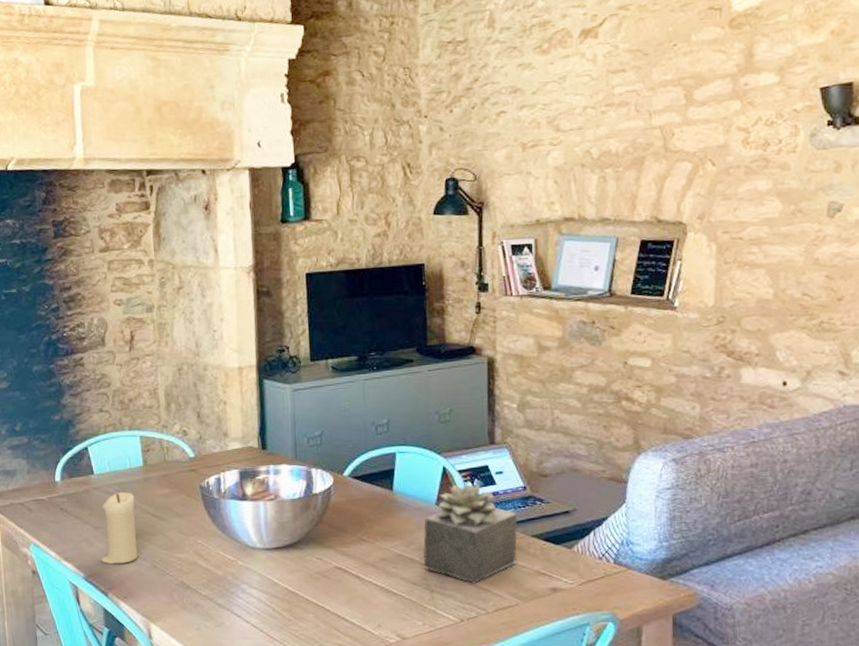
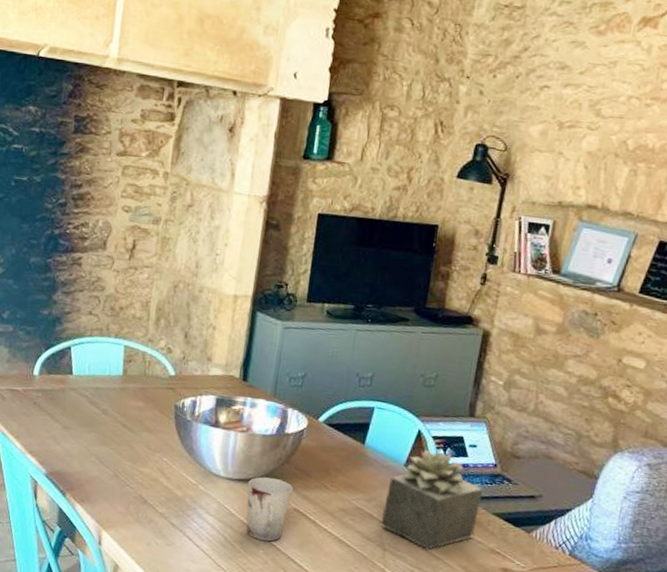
candle: present [100,492,138,564] -> none [64,397,109,468]
cup: none [285,541,331,604] -> present [246,476,293,542]

